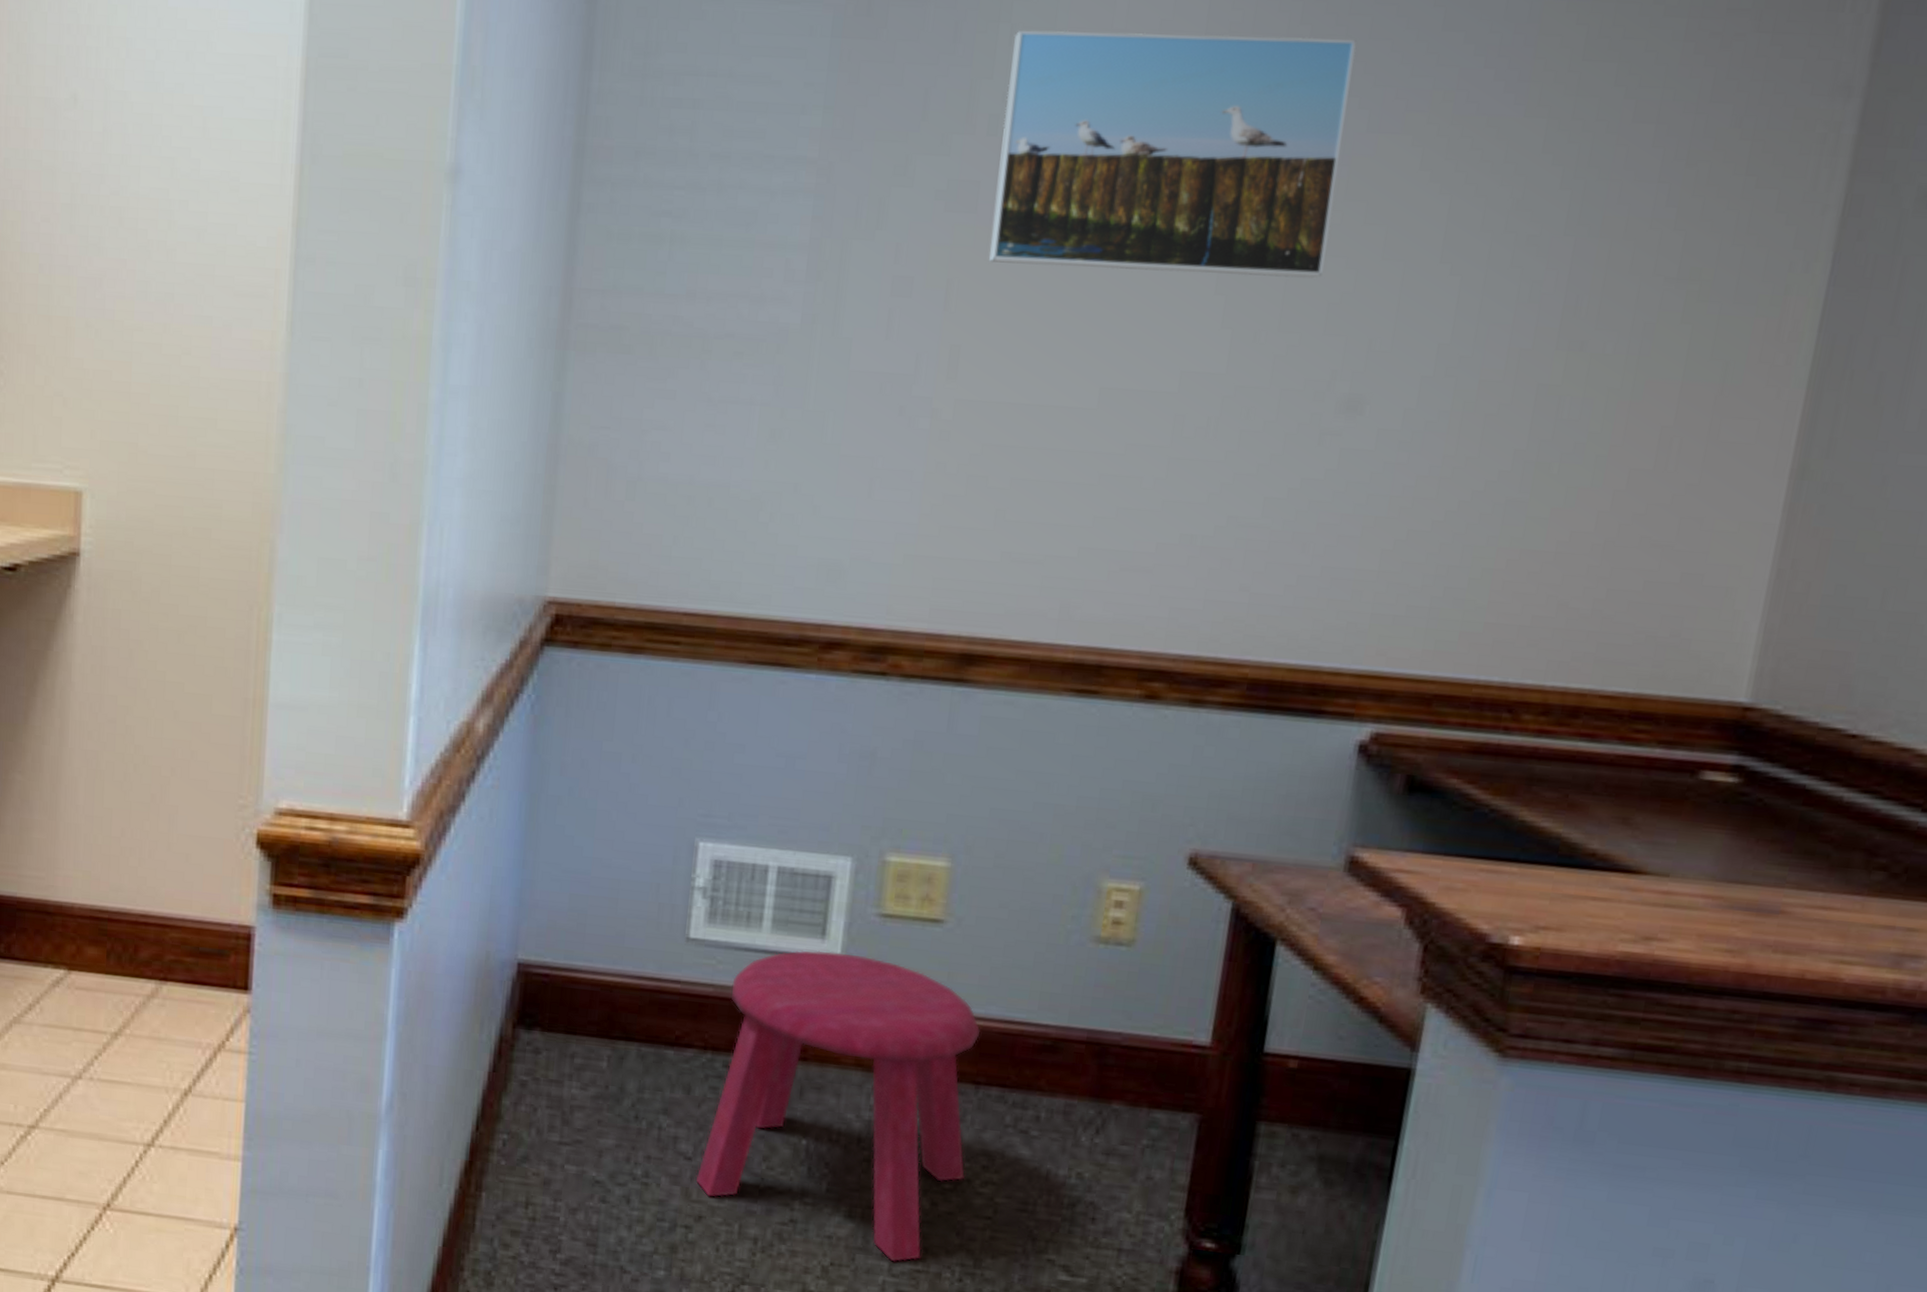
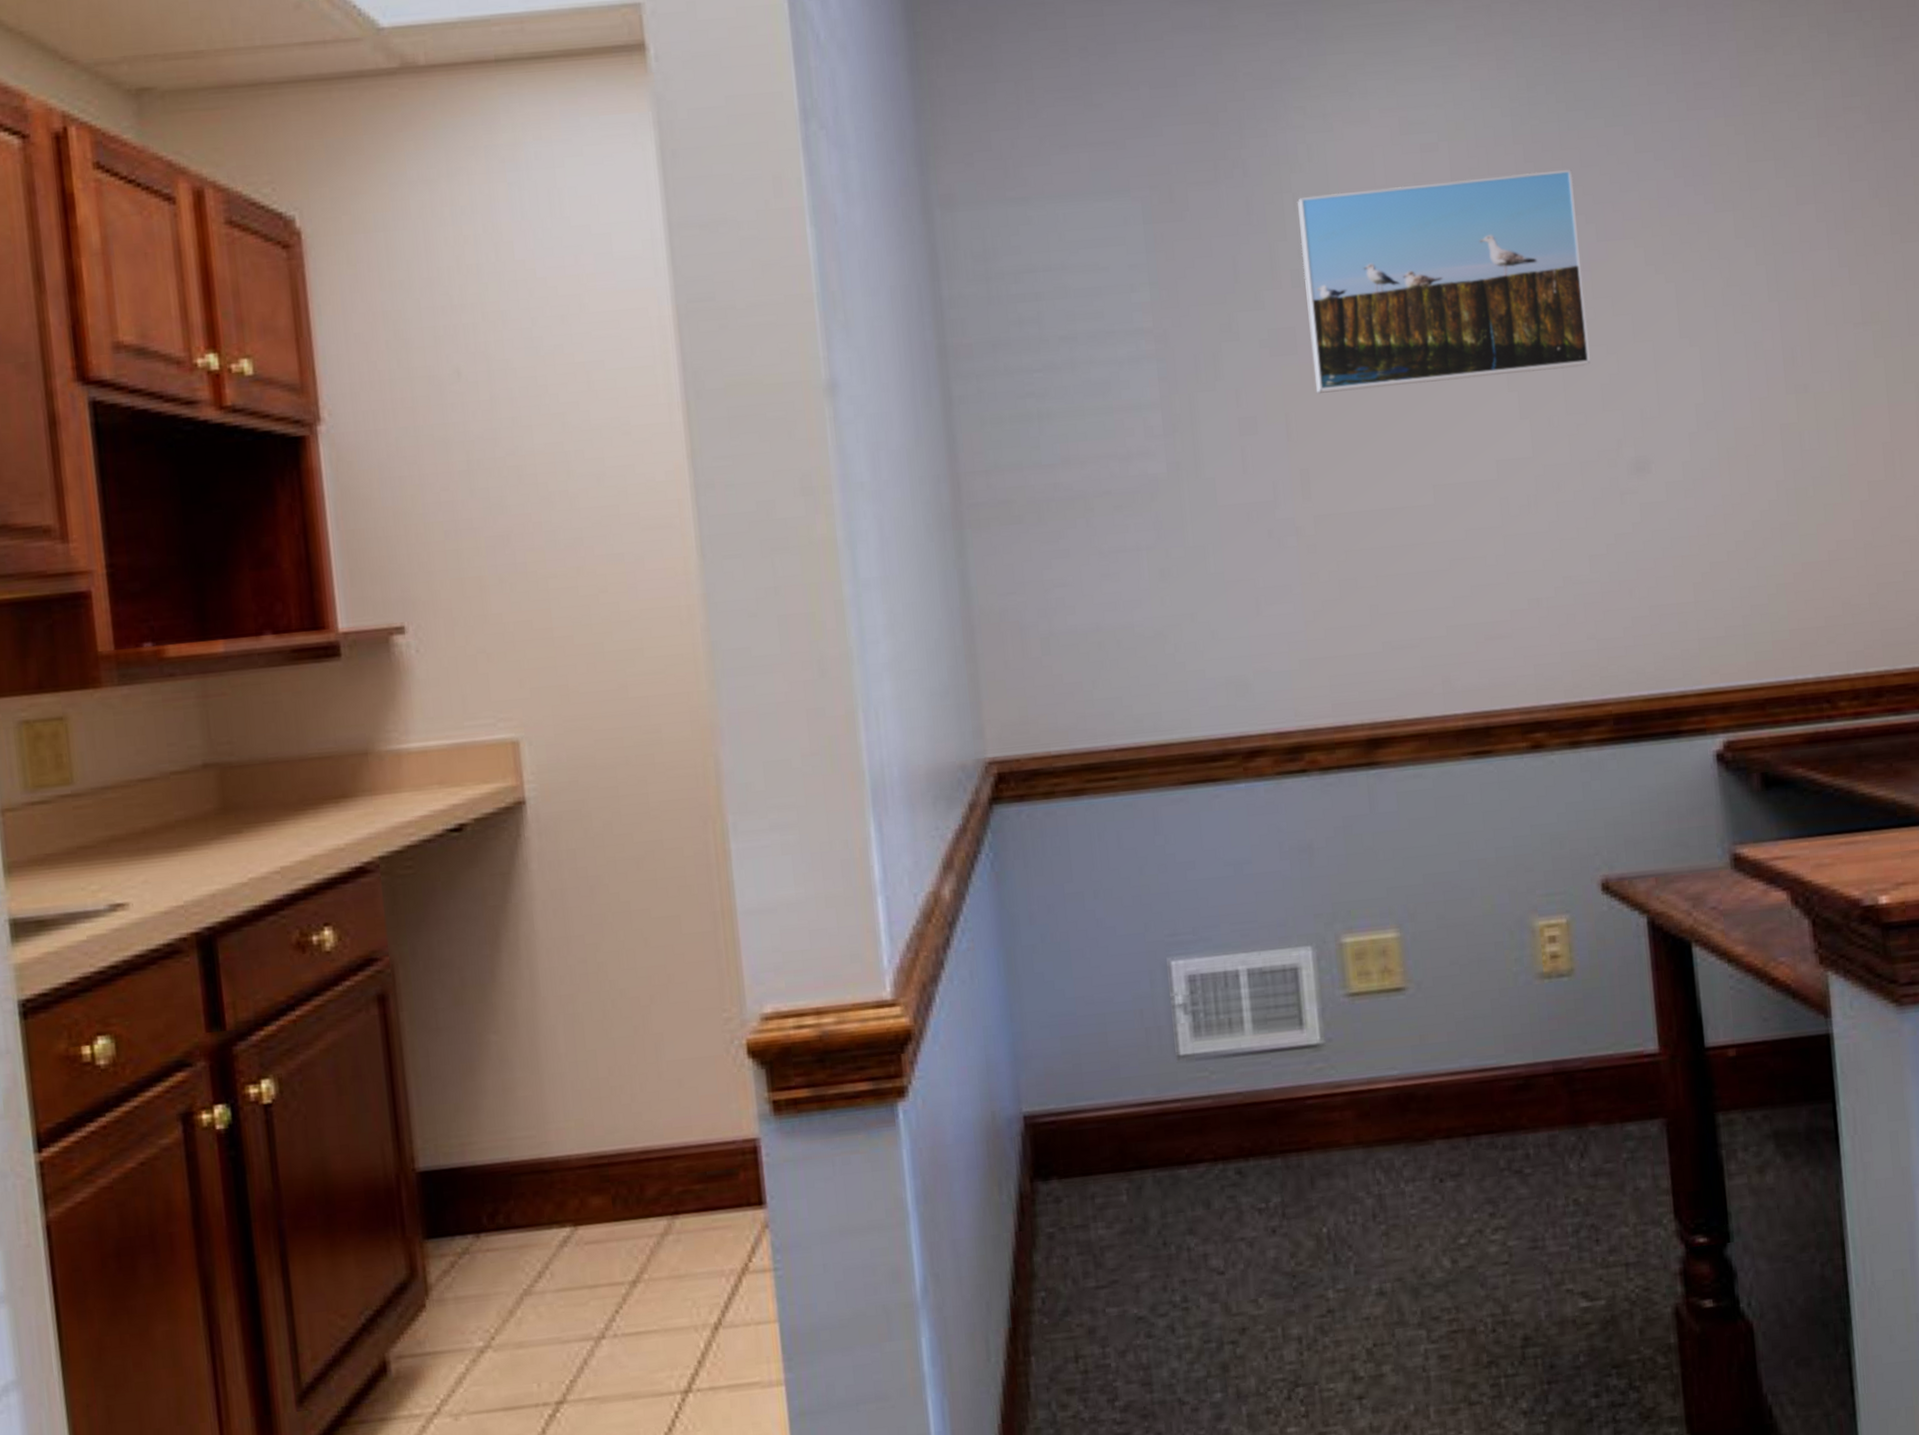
stool: present [696,950,981,1262] -> none [1227,1036,1476,1329]

